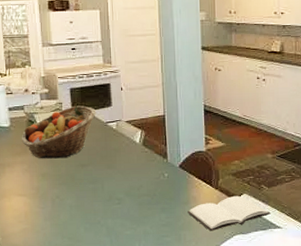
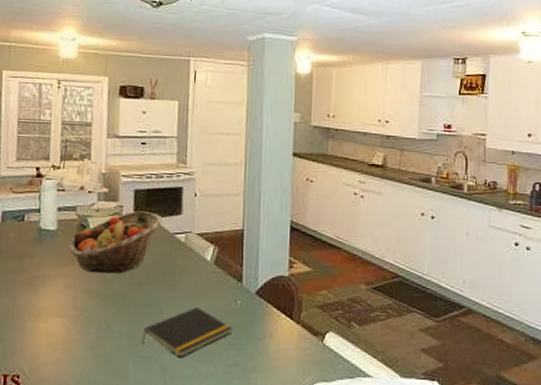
notepad: none [89,181,163,222] -> present [142,307,233,357]
book: present [188,195,271,231] -> none [261,333,361,375]

